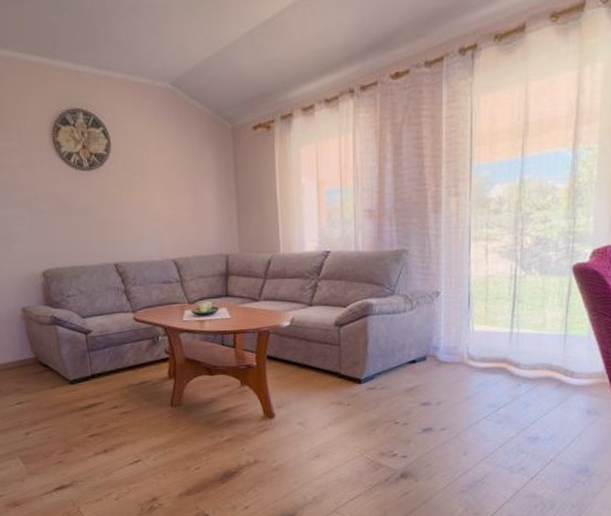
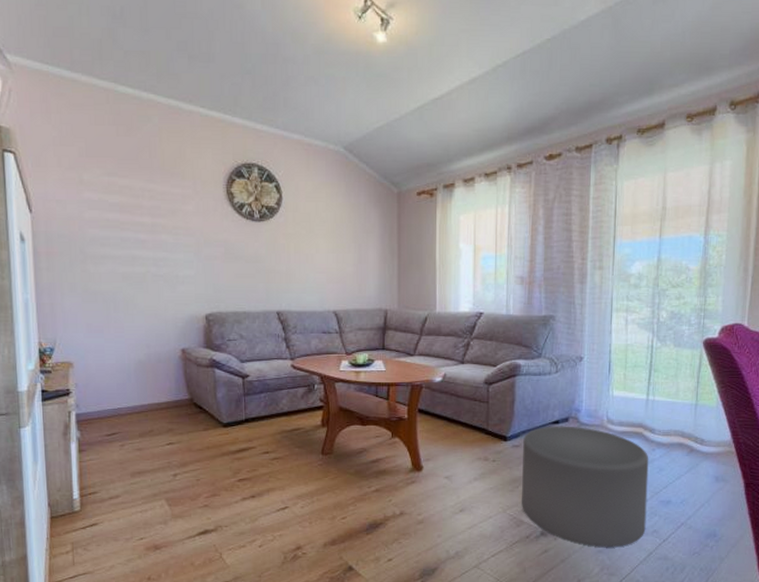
pouf: none [379,365,514,487] -> present [522,426,649,547]

